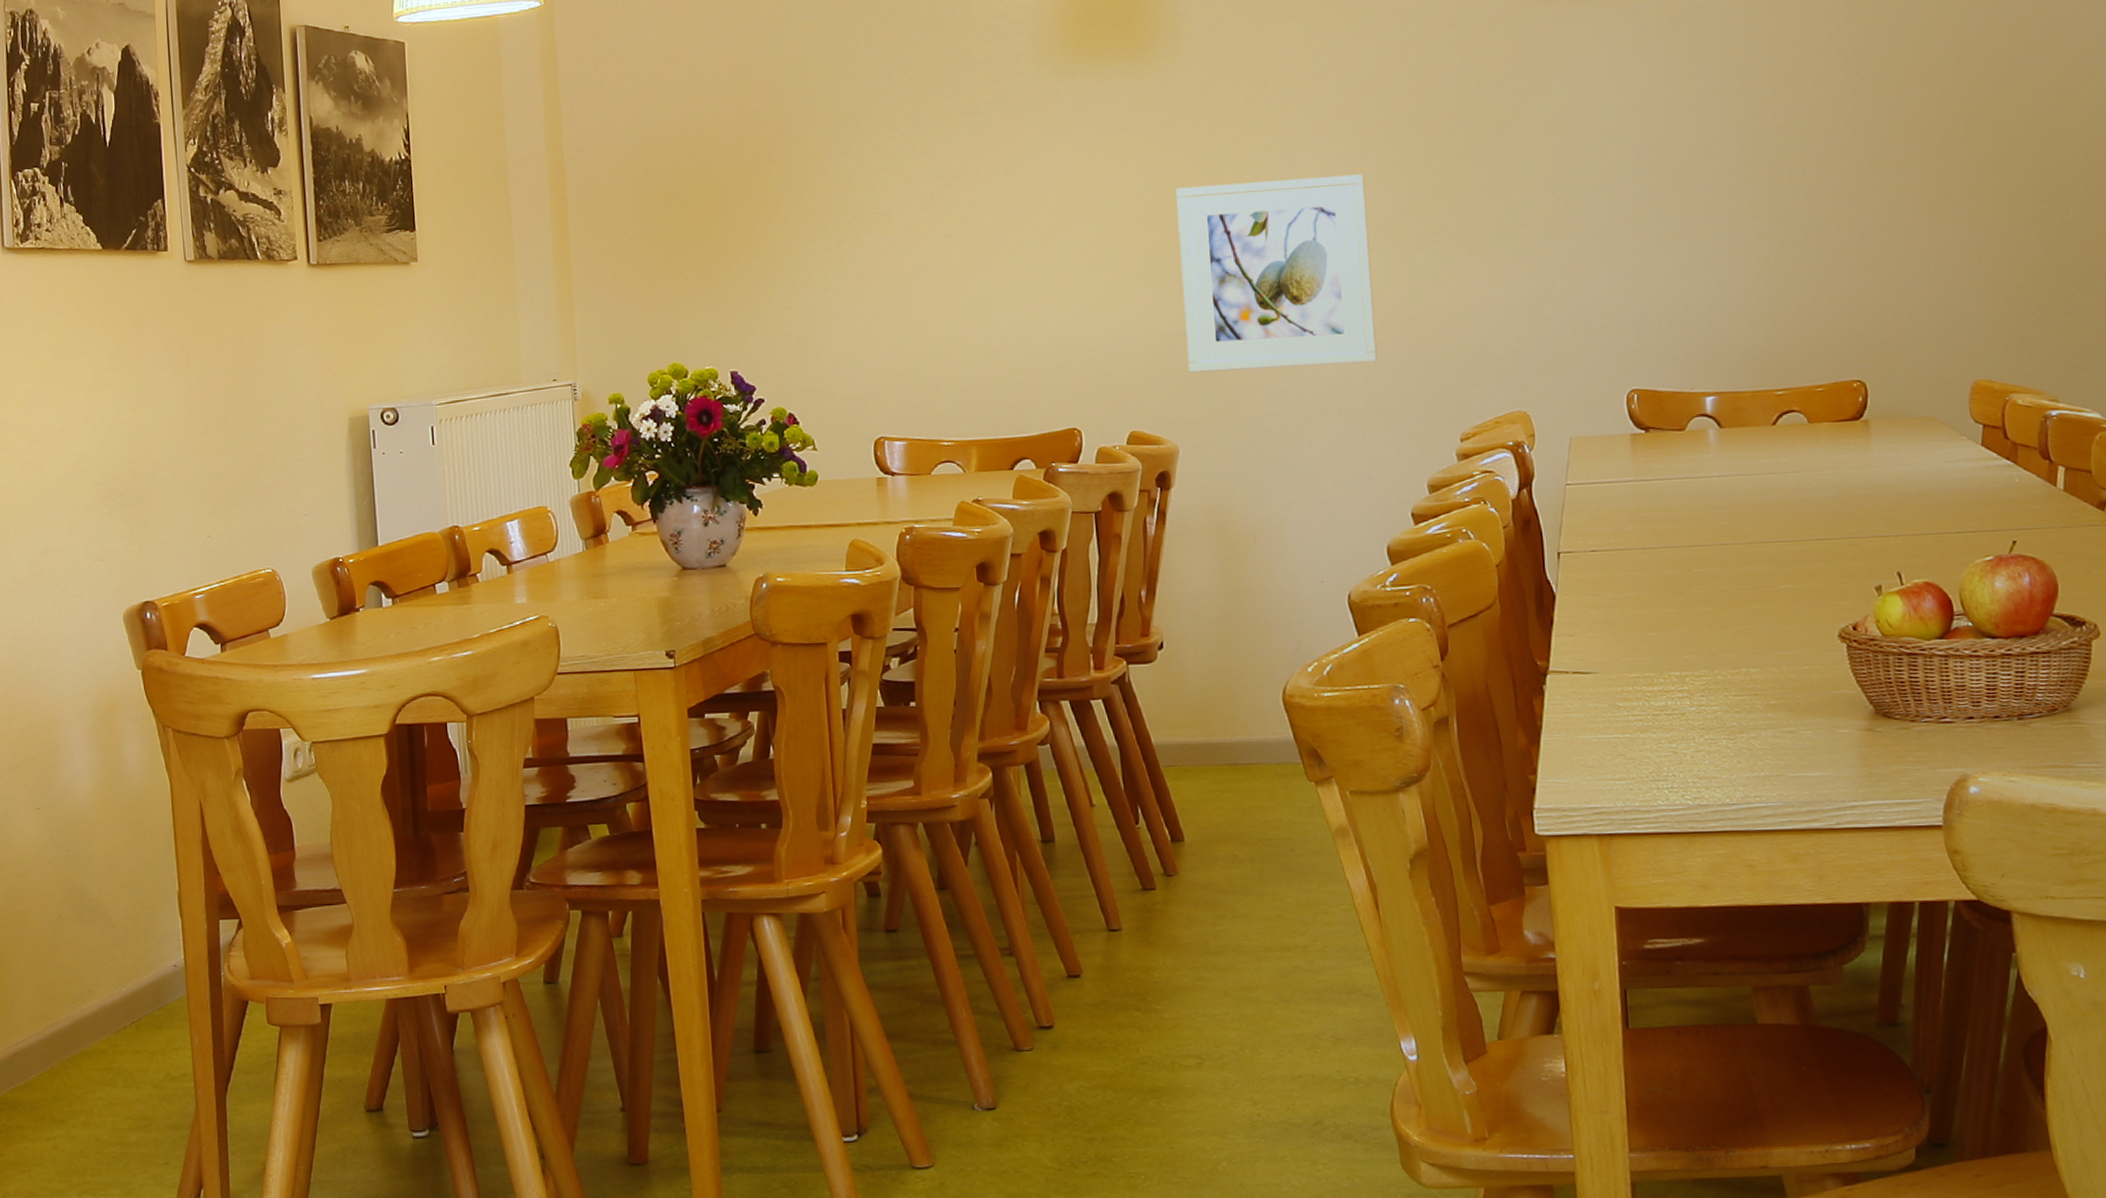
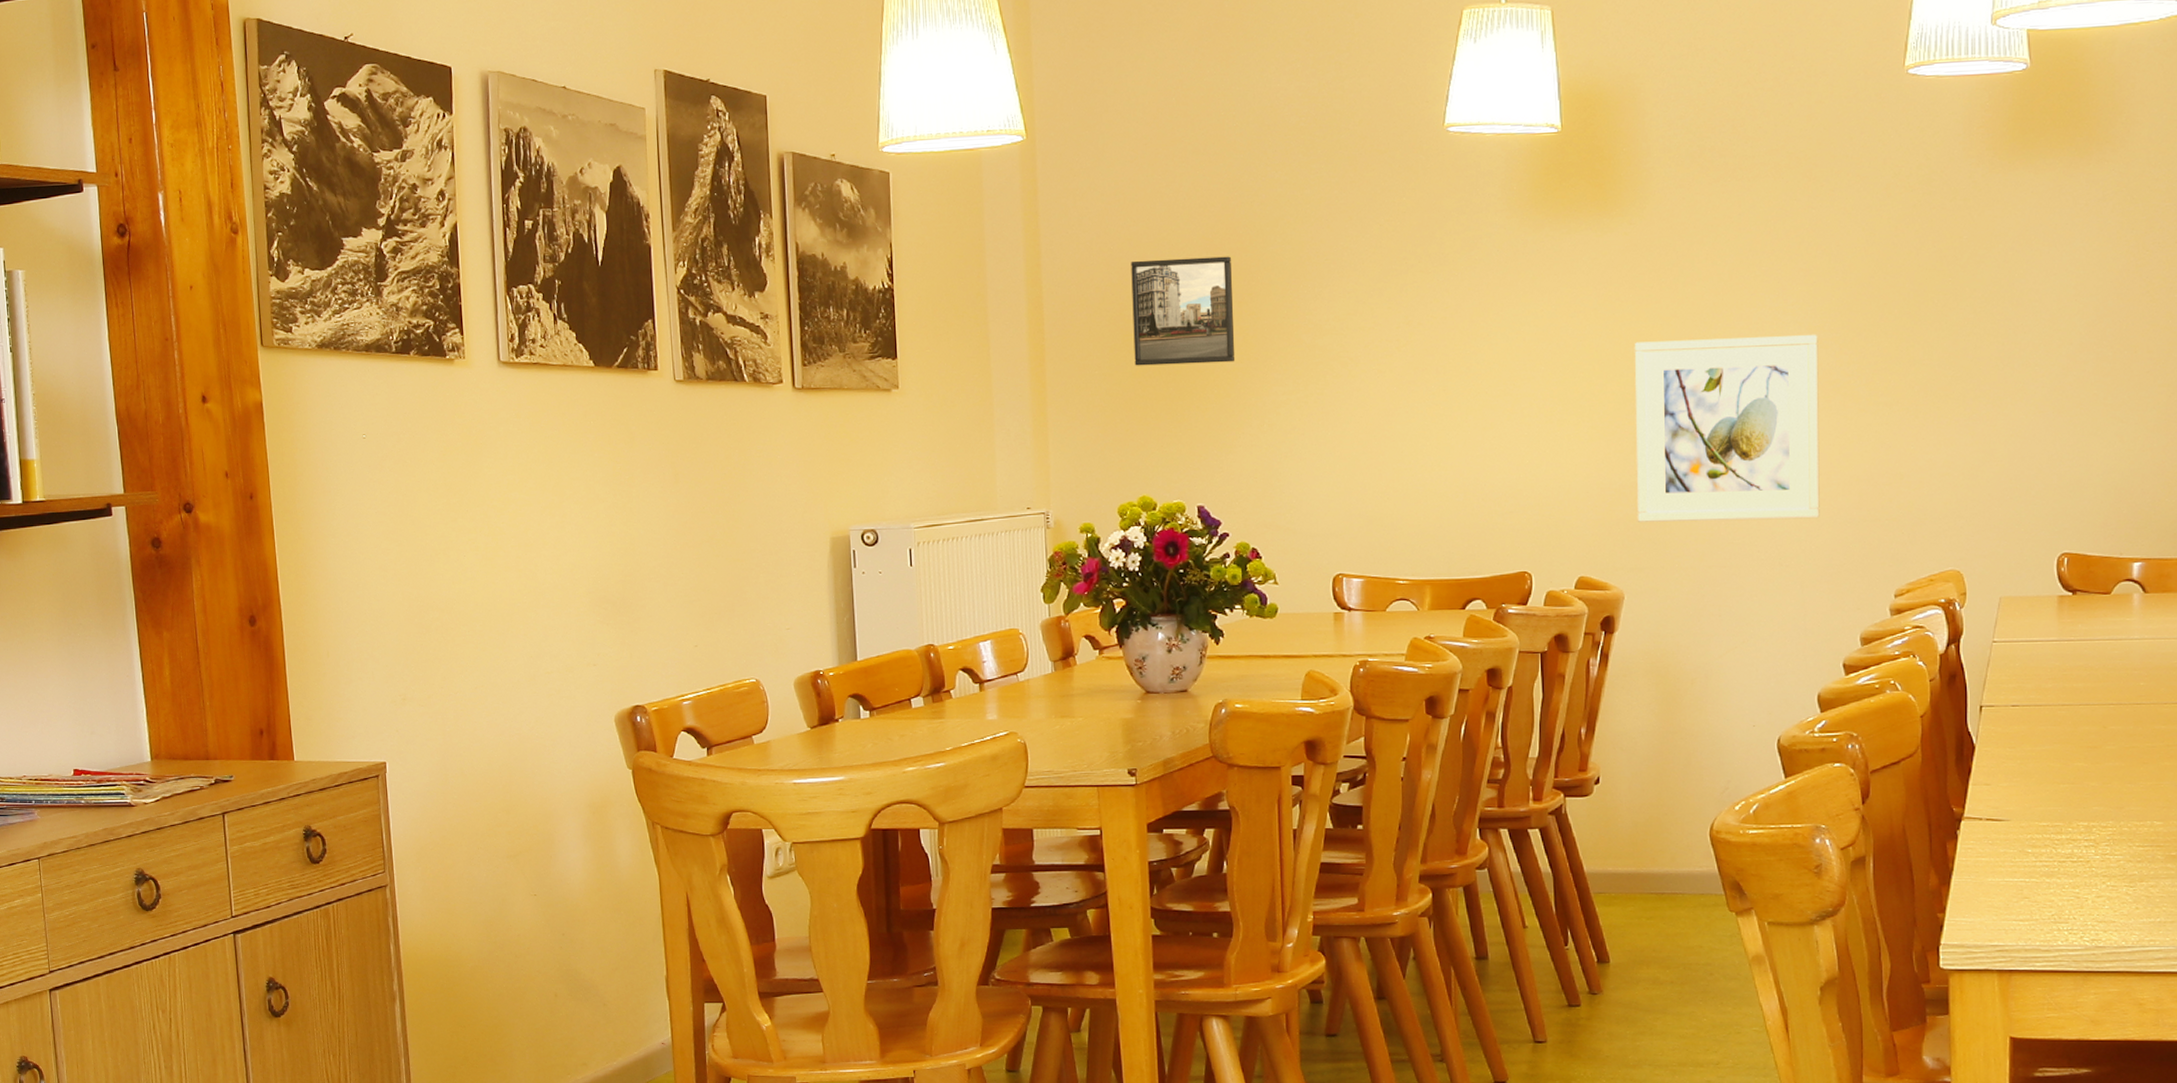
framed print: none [654,115,765,230] -> present [1131,256,1236,366]

